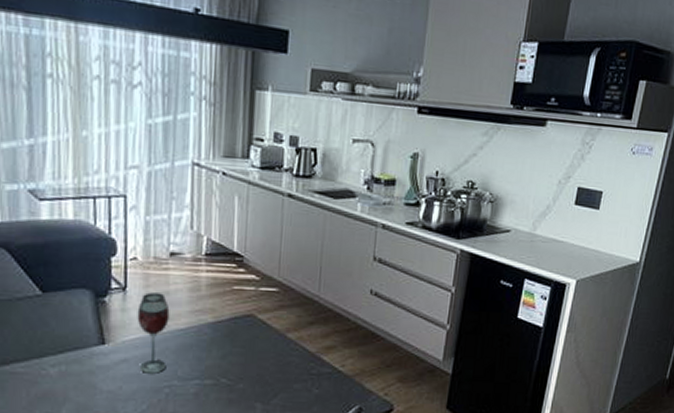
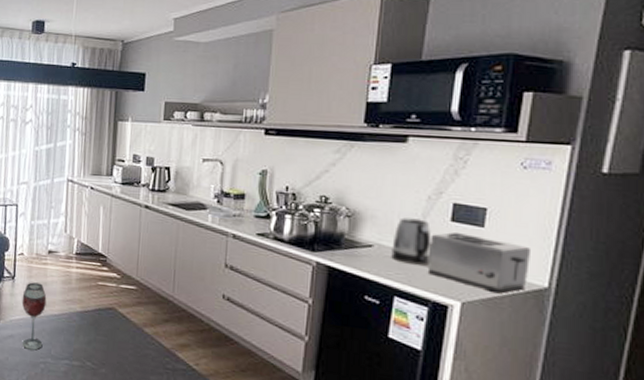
kettle: none [525,202,559,248] -> present [391,218,432,265]
toaster: none [553,215,630,270] -> present [427,232,530,294]

